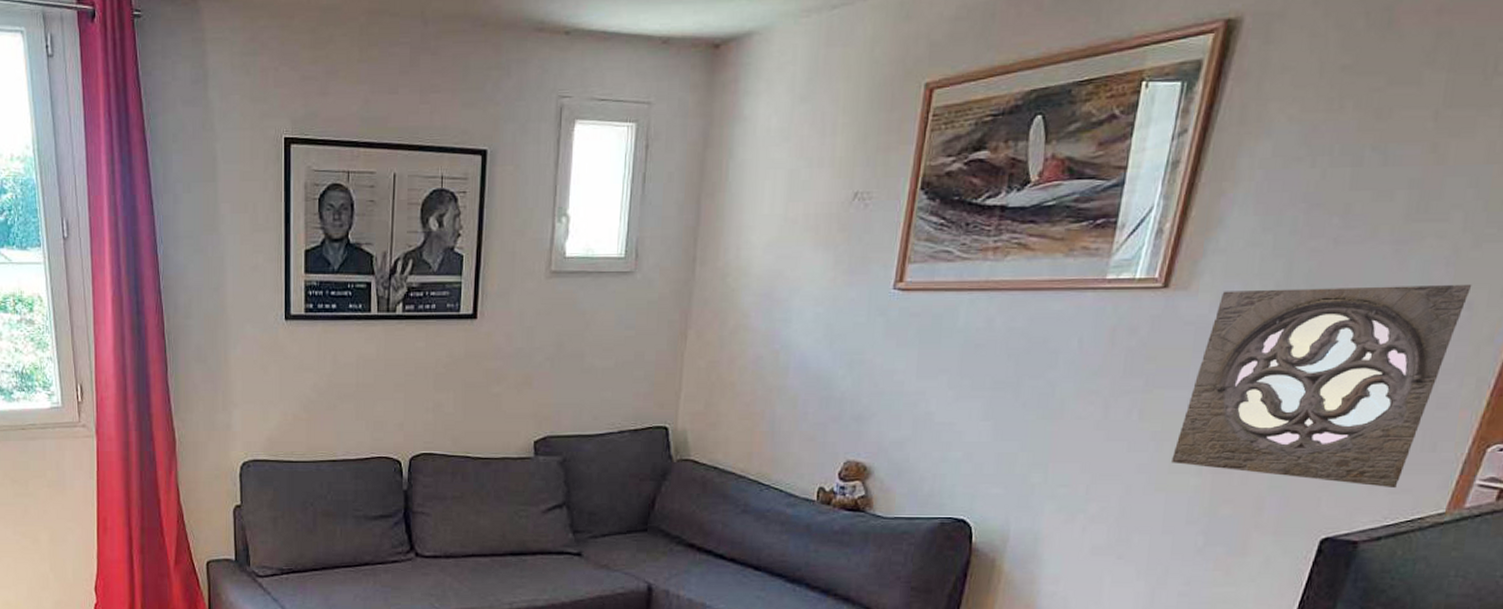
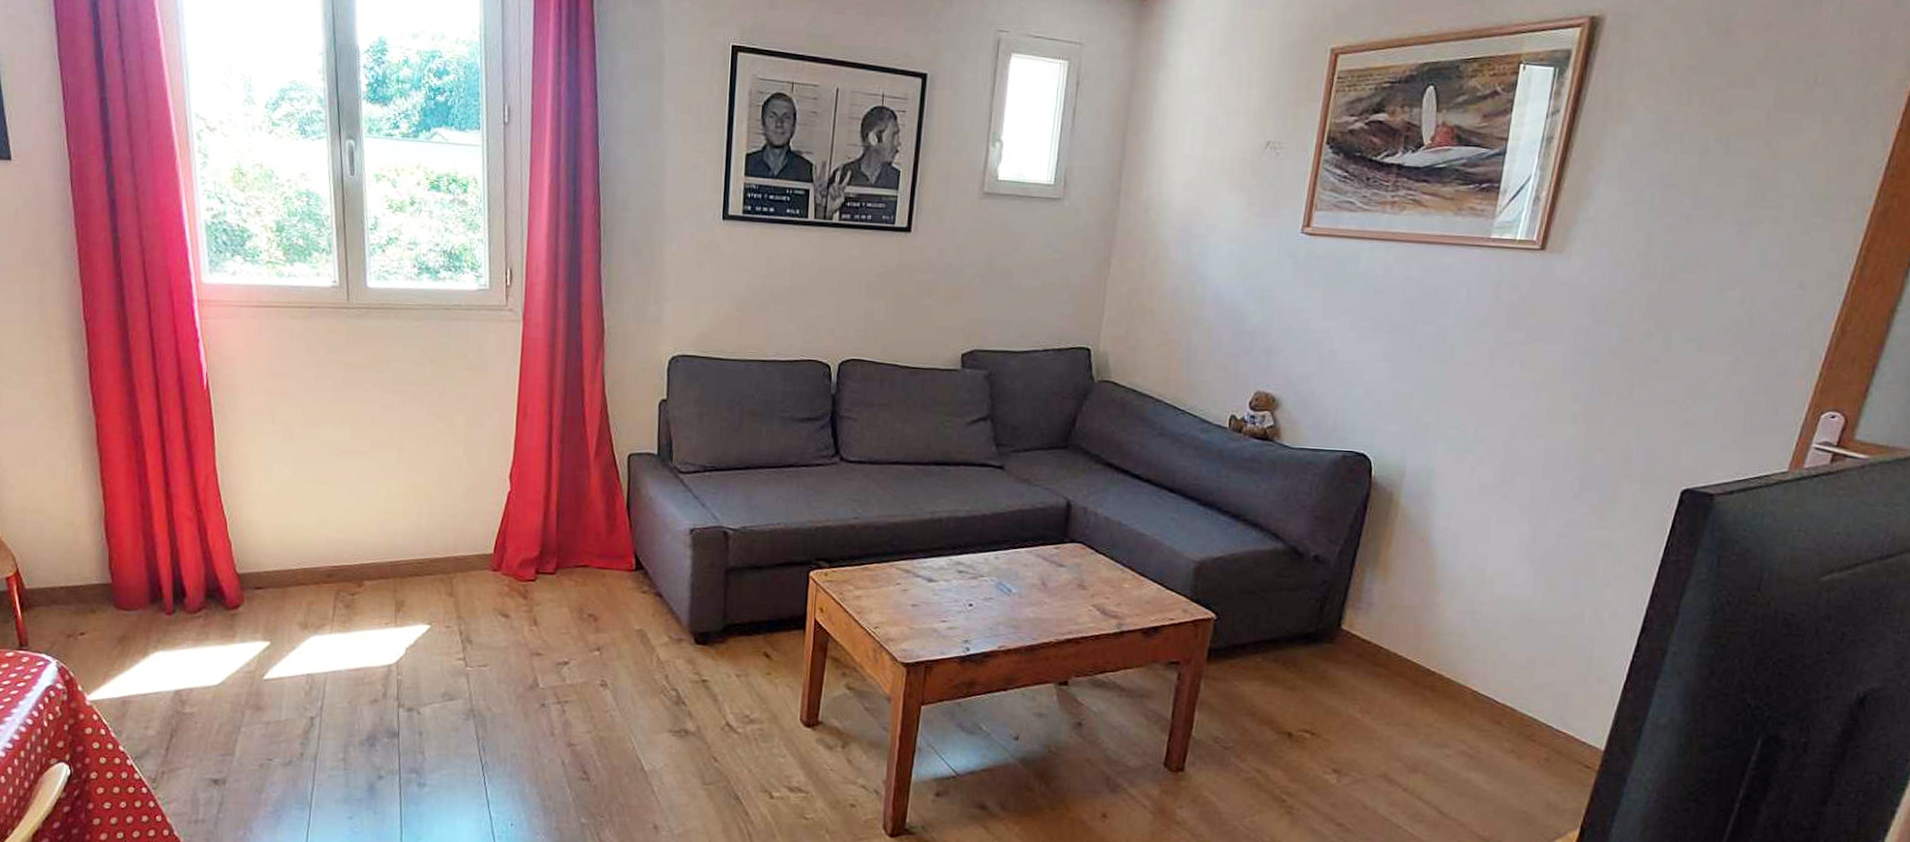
wall ornament: present [1172,284,1472,489] -> none [1550,257,1803,447]

